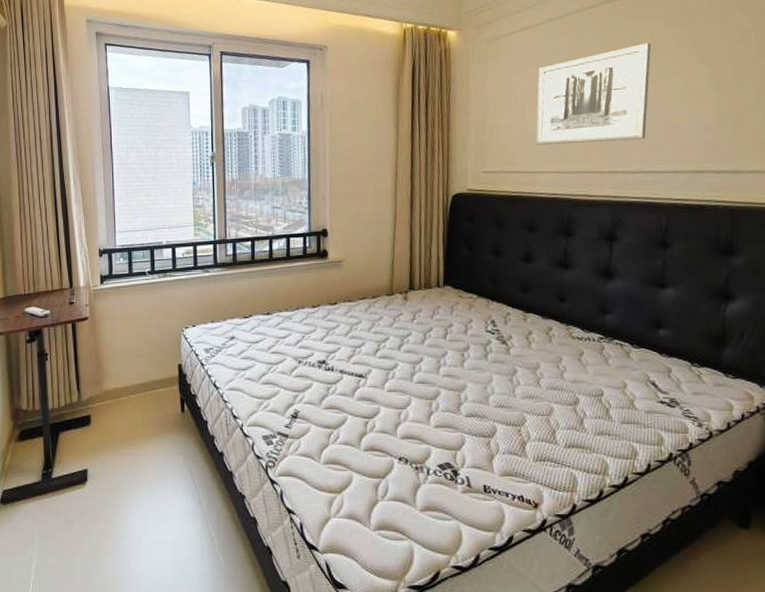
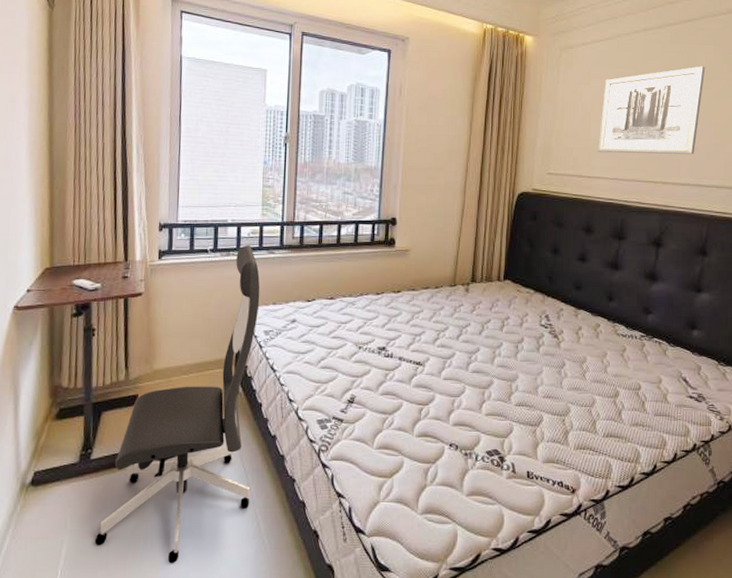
office chair: none [60,265,203,579] -> present [94,245,260,564]

